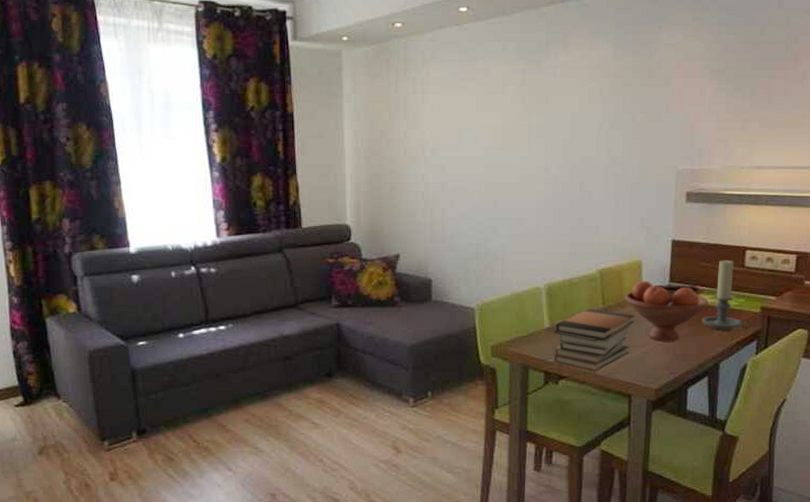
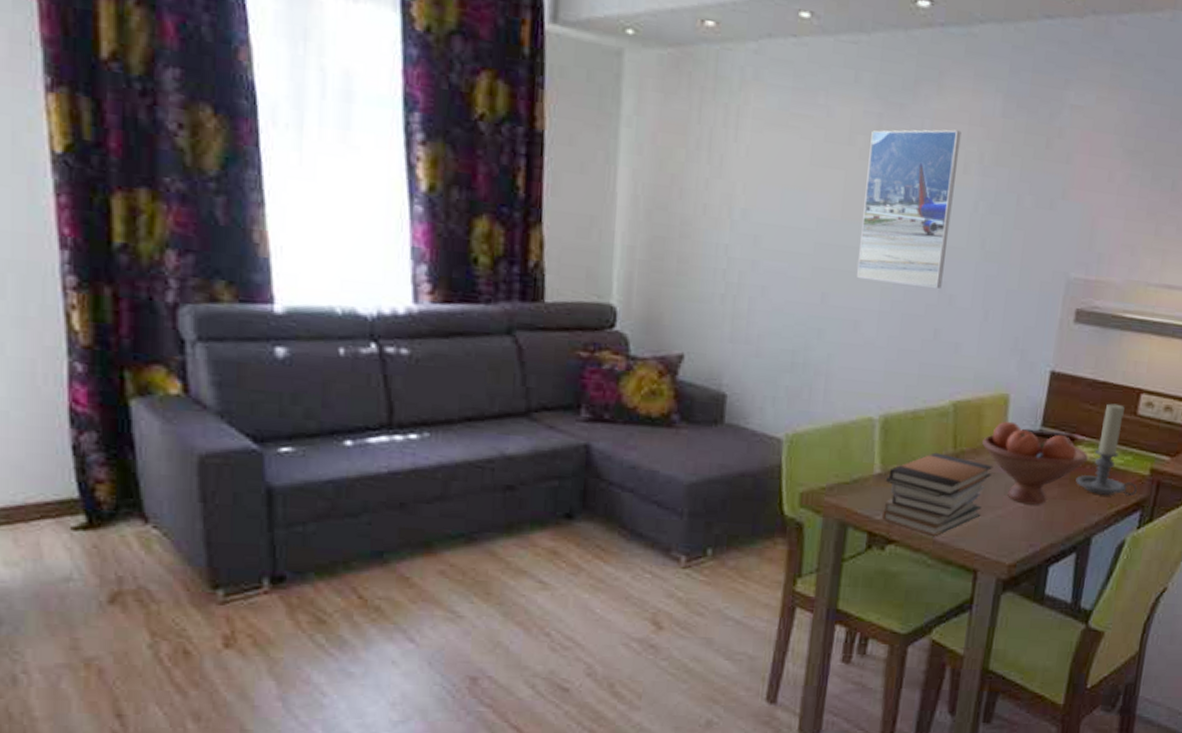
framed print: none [517,73,584,188] -> present [856,129,962,289]

